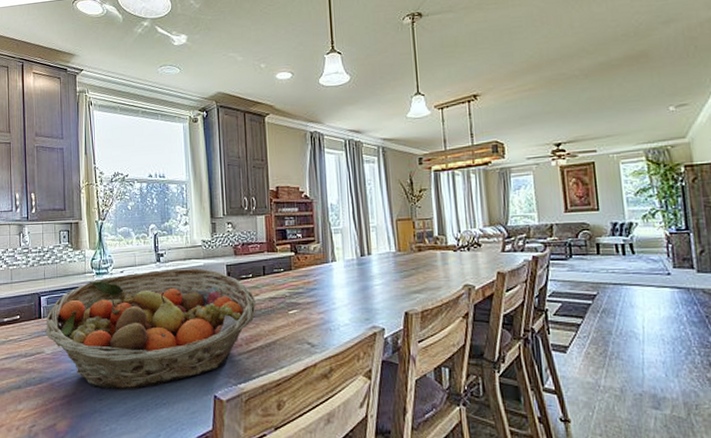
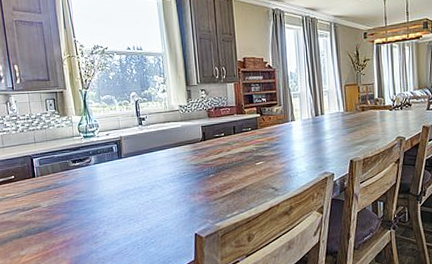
fruit basket: present [45,268,256,390] -> none [40,129,228,234]

